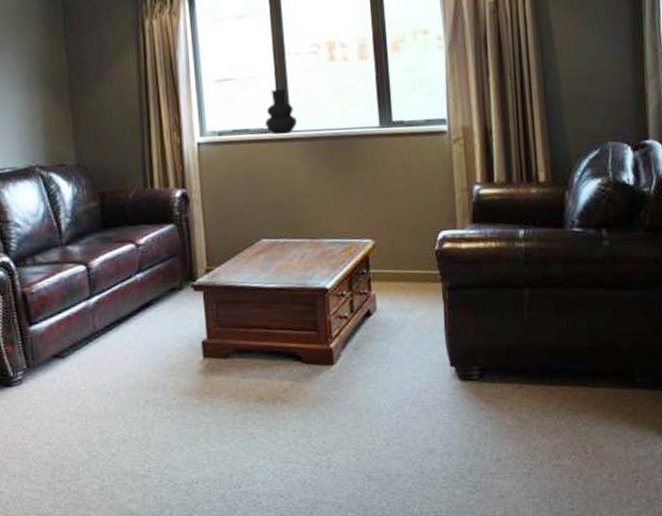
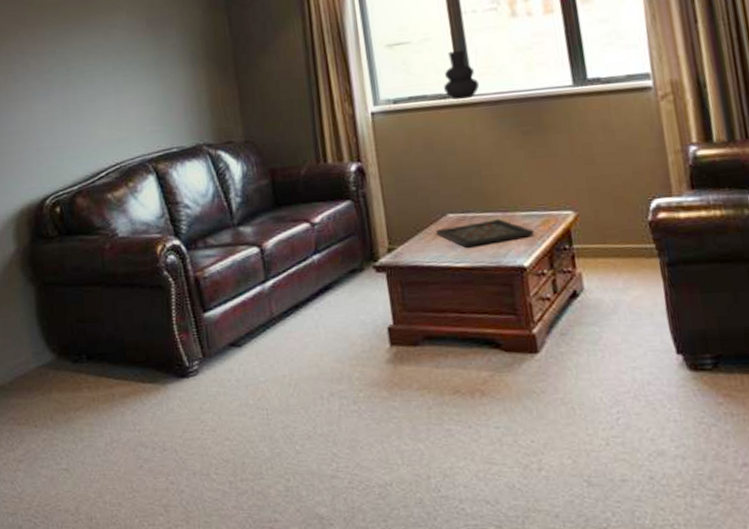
decorative tray: none [250,245,338,270] -> present [436,219,535,248]

